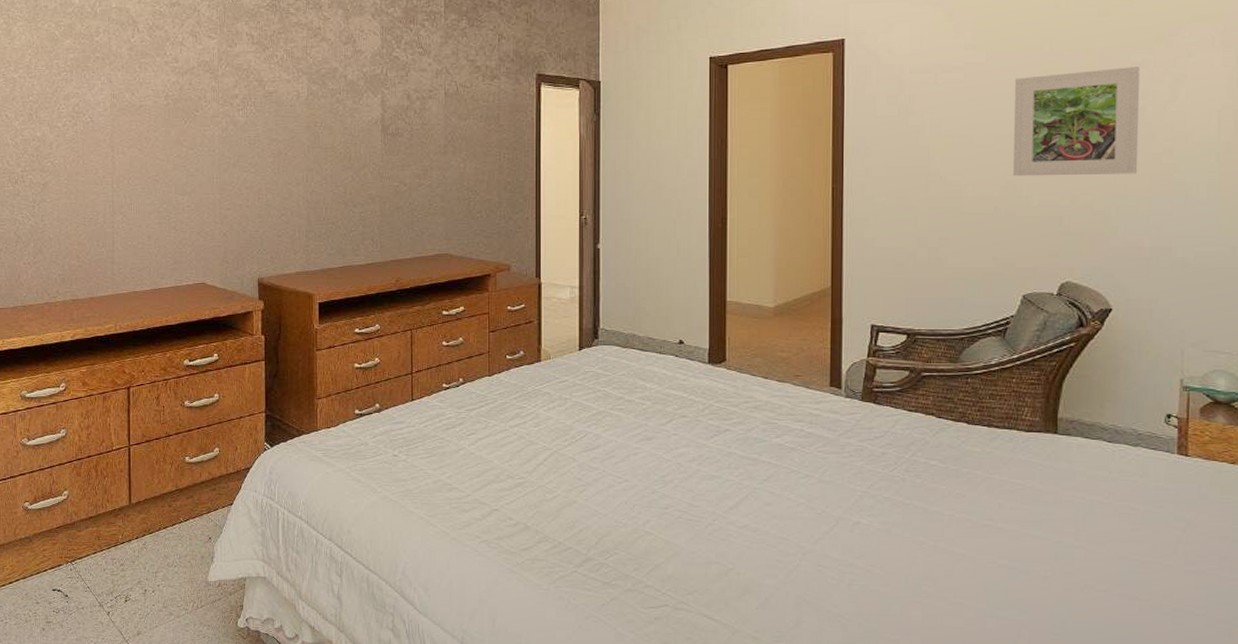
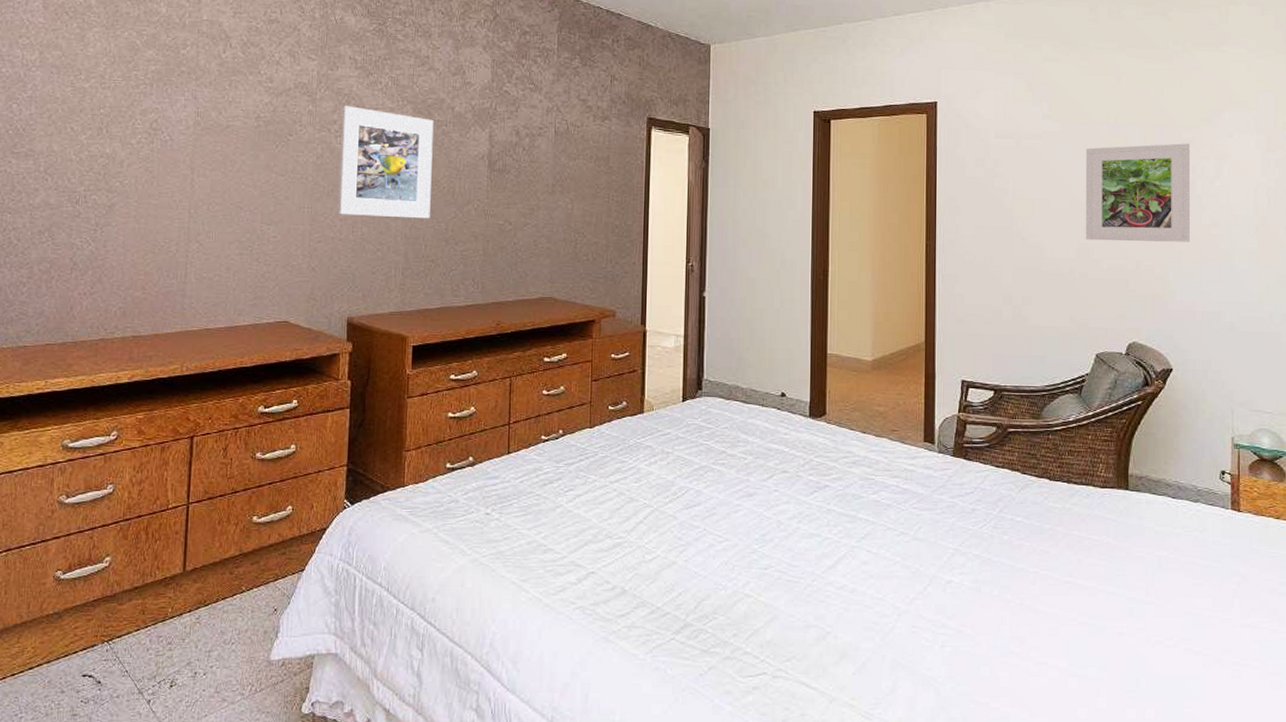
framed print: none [242,80,329,184] -> present [337,106,434,219]

